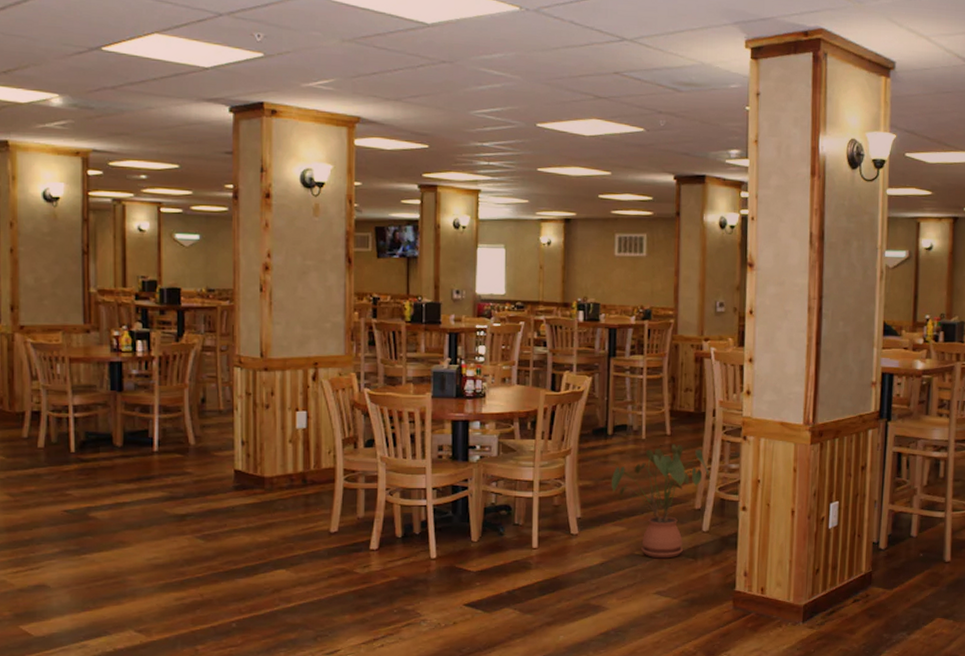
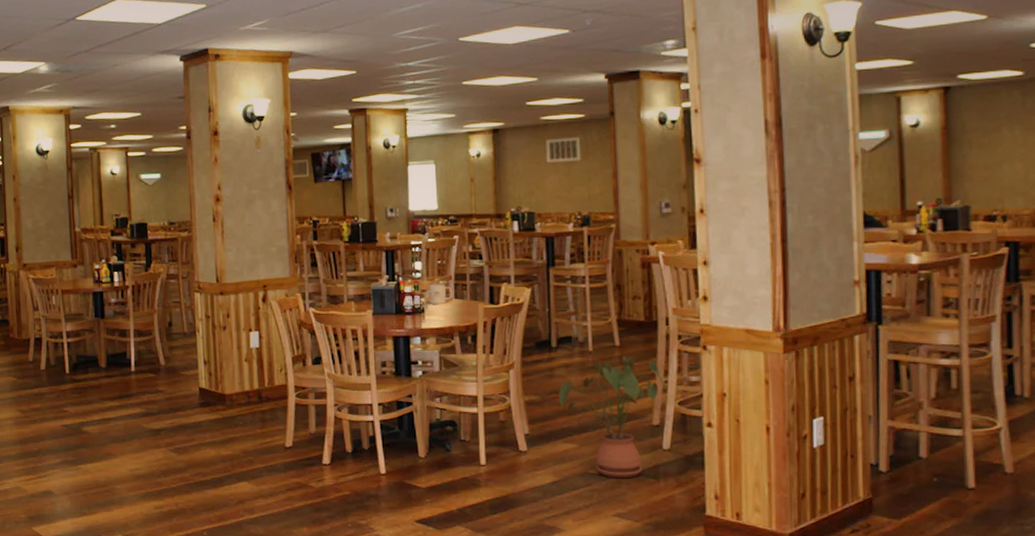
mug: none [490,369,516,390] -> present [428,284,453,305]

